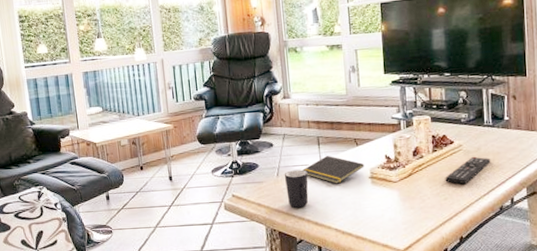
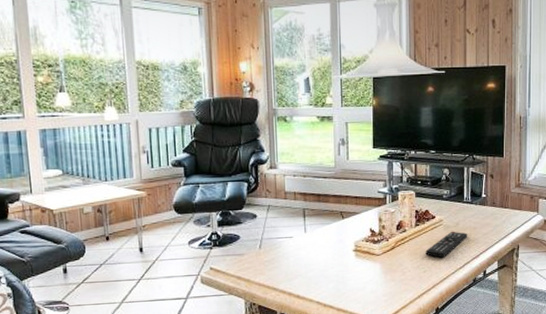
mug: present [284,170,309,208] -> none [266,242,292,281]
notepad: present [302,156,364,184] -> none [286,228,349,257]

